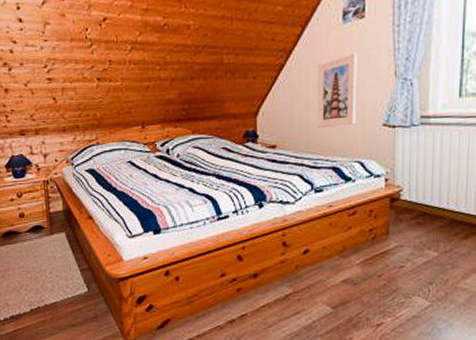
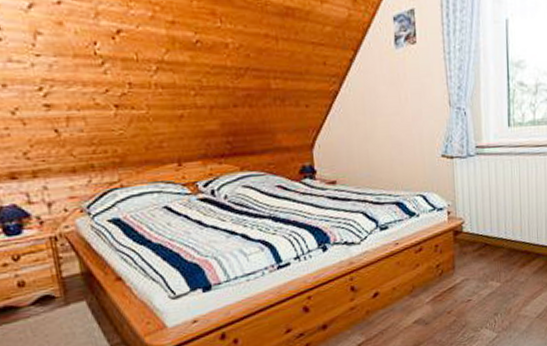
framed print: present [317,53,357,129] -> none [373,80,415,162]

